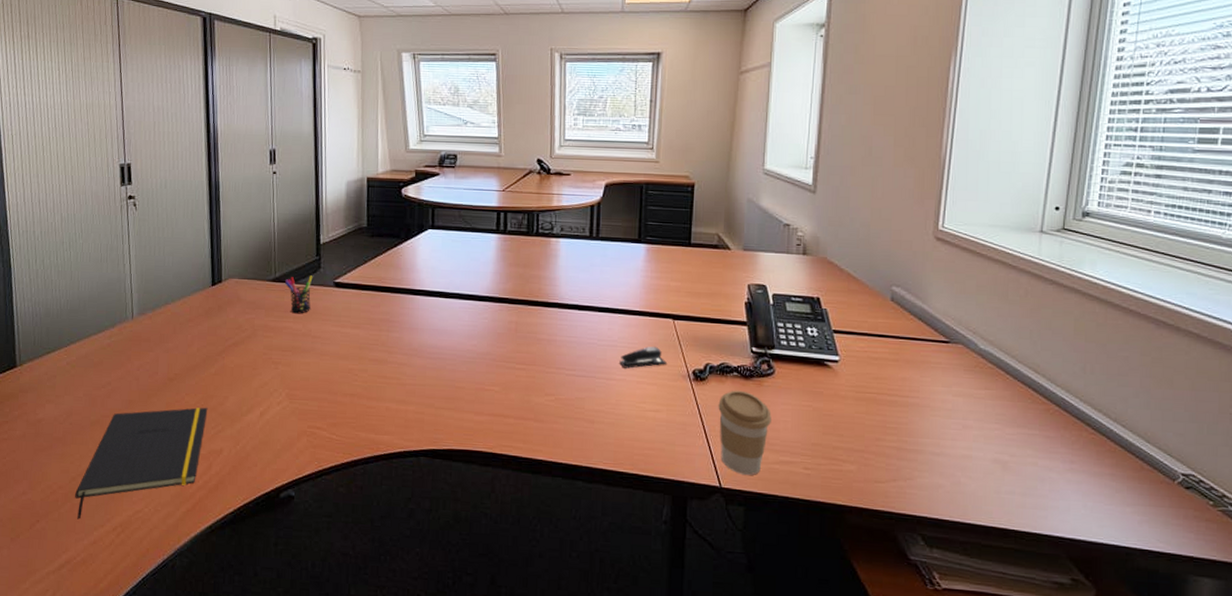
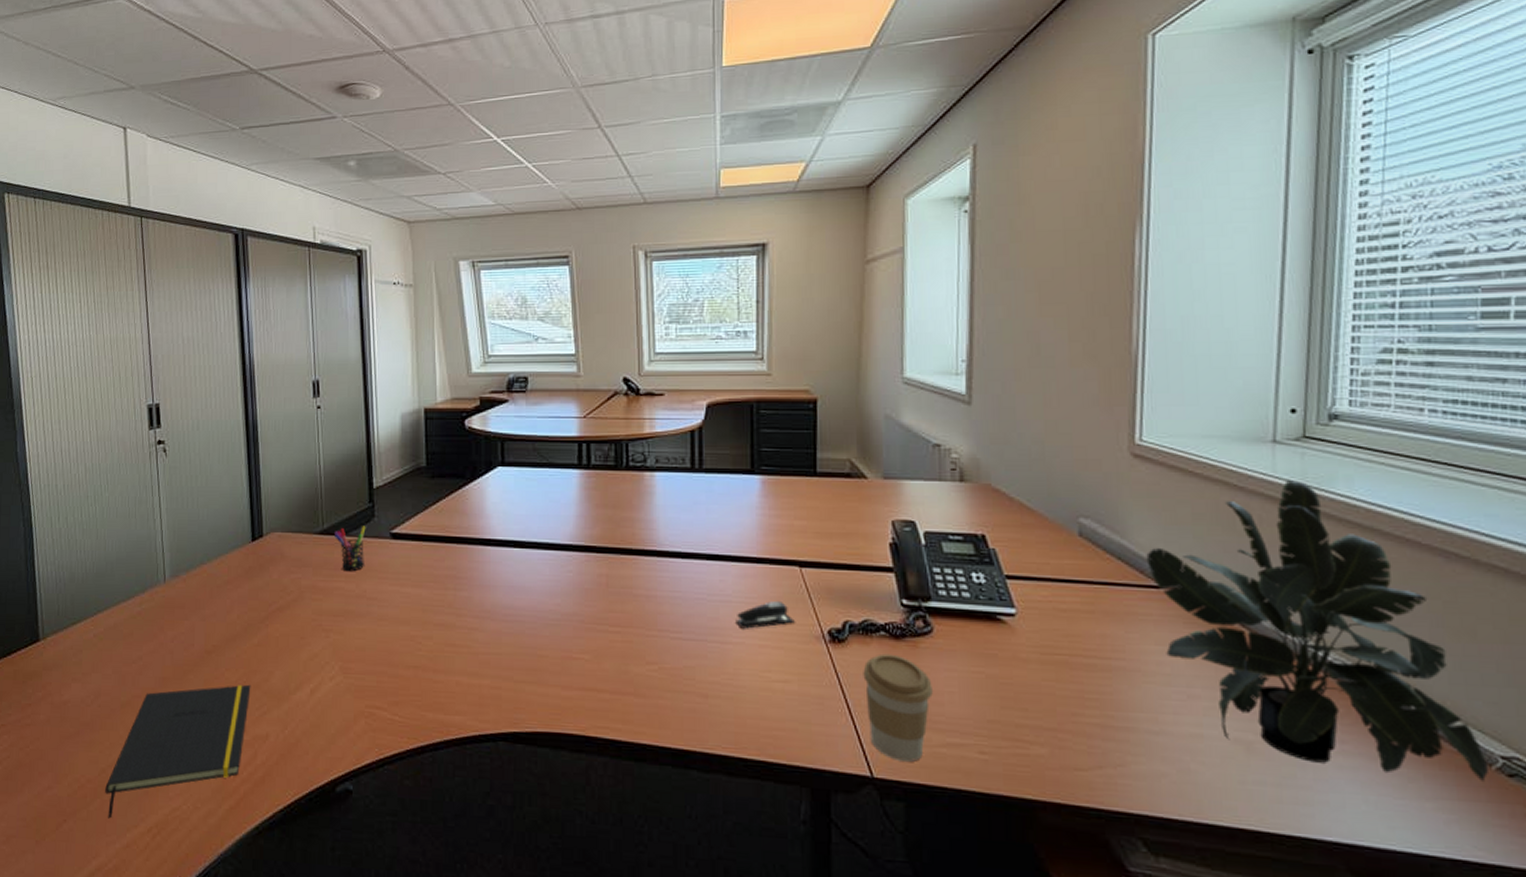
potted plant: none [940,262,1173,493] -> present [1146,480,1490,783]

